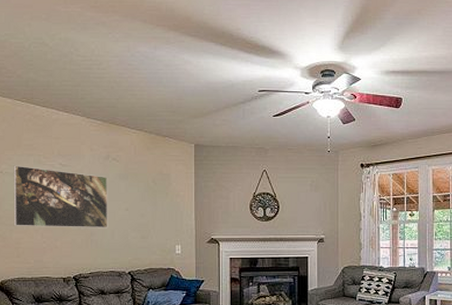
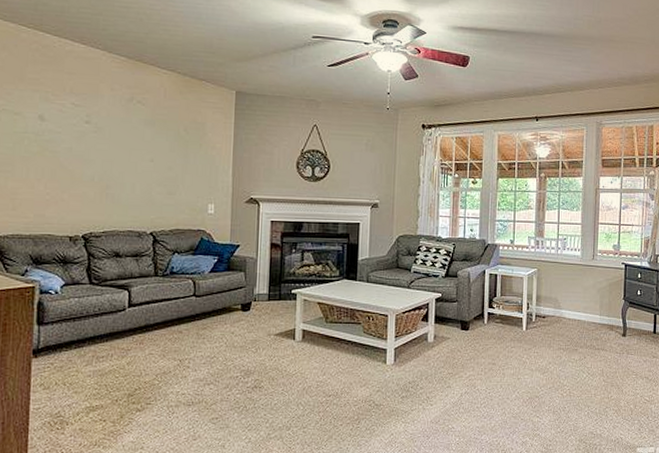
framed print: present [13,165,108,228] -> none [10,101,131,181]

